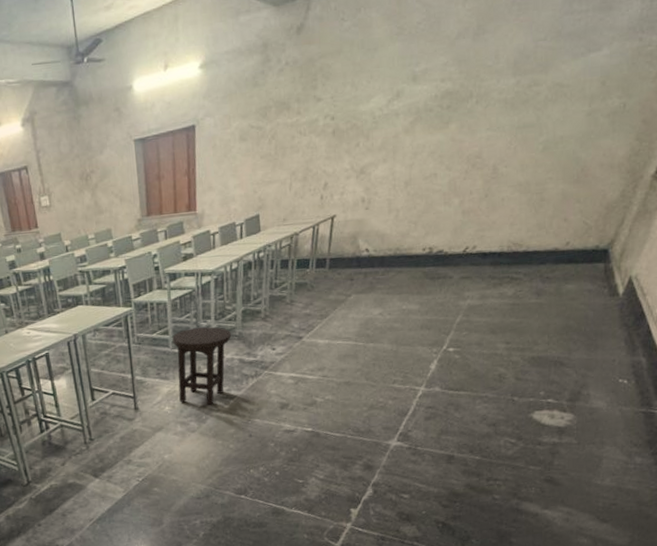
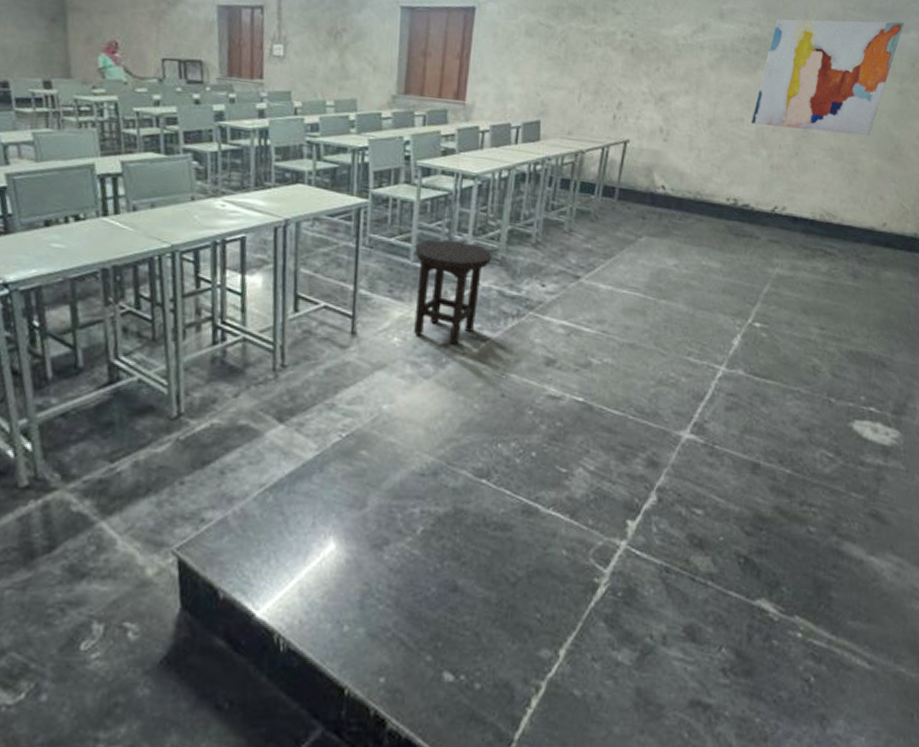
wall art: none [443,41,596,176] -> present [751,19,904,136]

